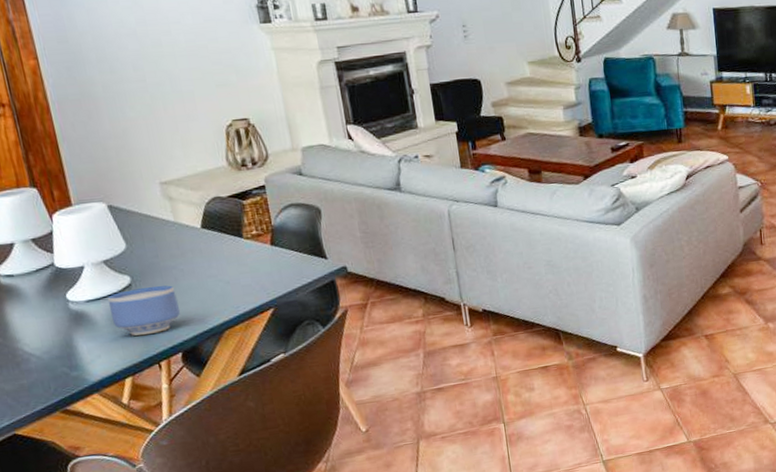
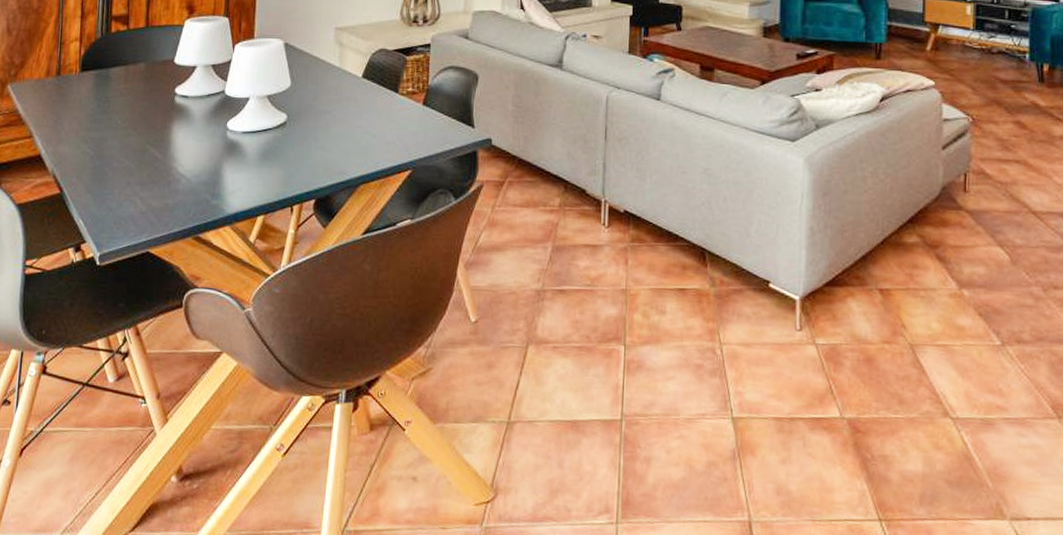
bowl: present [107,285,181,336] -> none [261,128,324,176]

